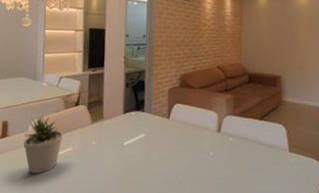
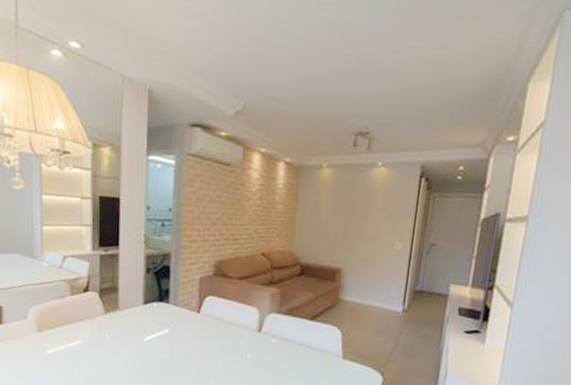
potted plant: present [24,114,63,174] -> none [23,300,70,368]

